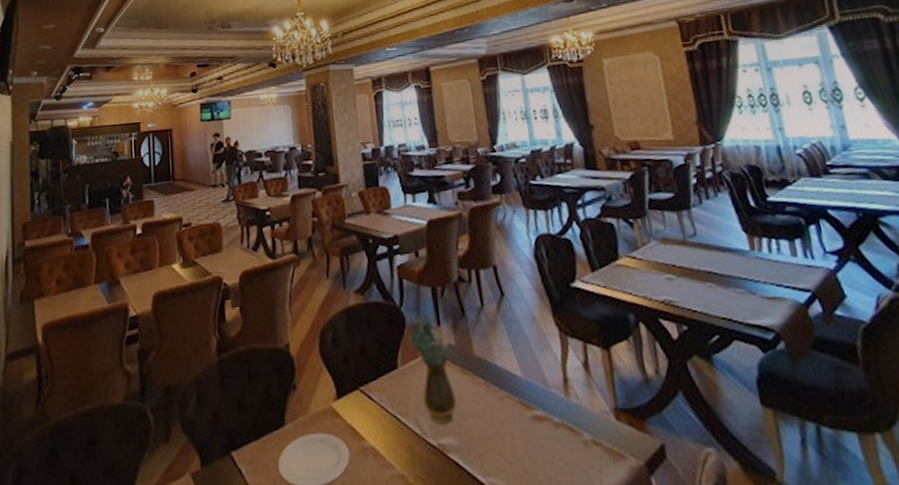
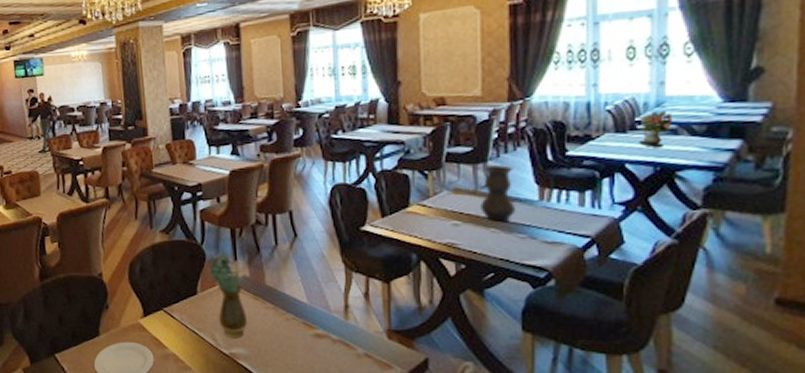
vase: none [687,212,729,276] -> present [480,165,516,223]
bouquet: none [831,154,863,193] -> present [639,110,673,148]

